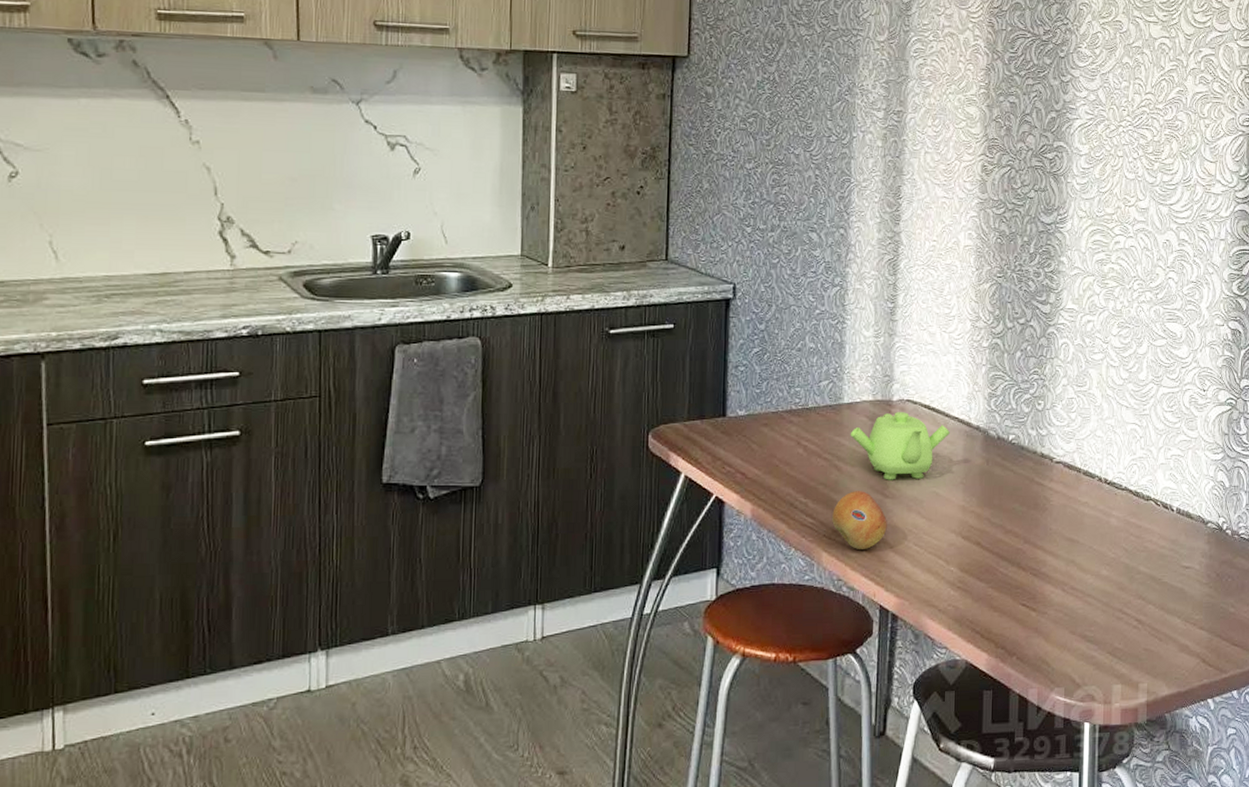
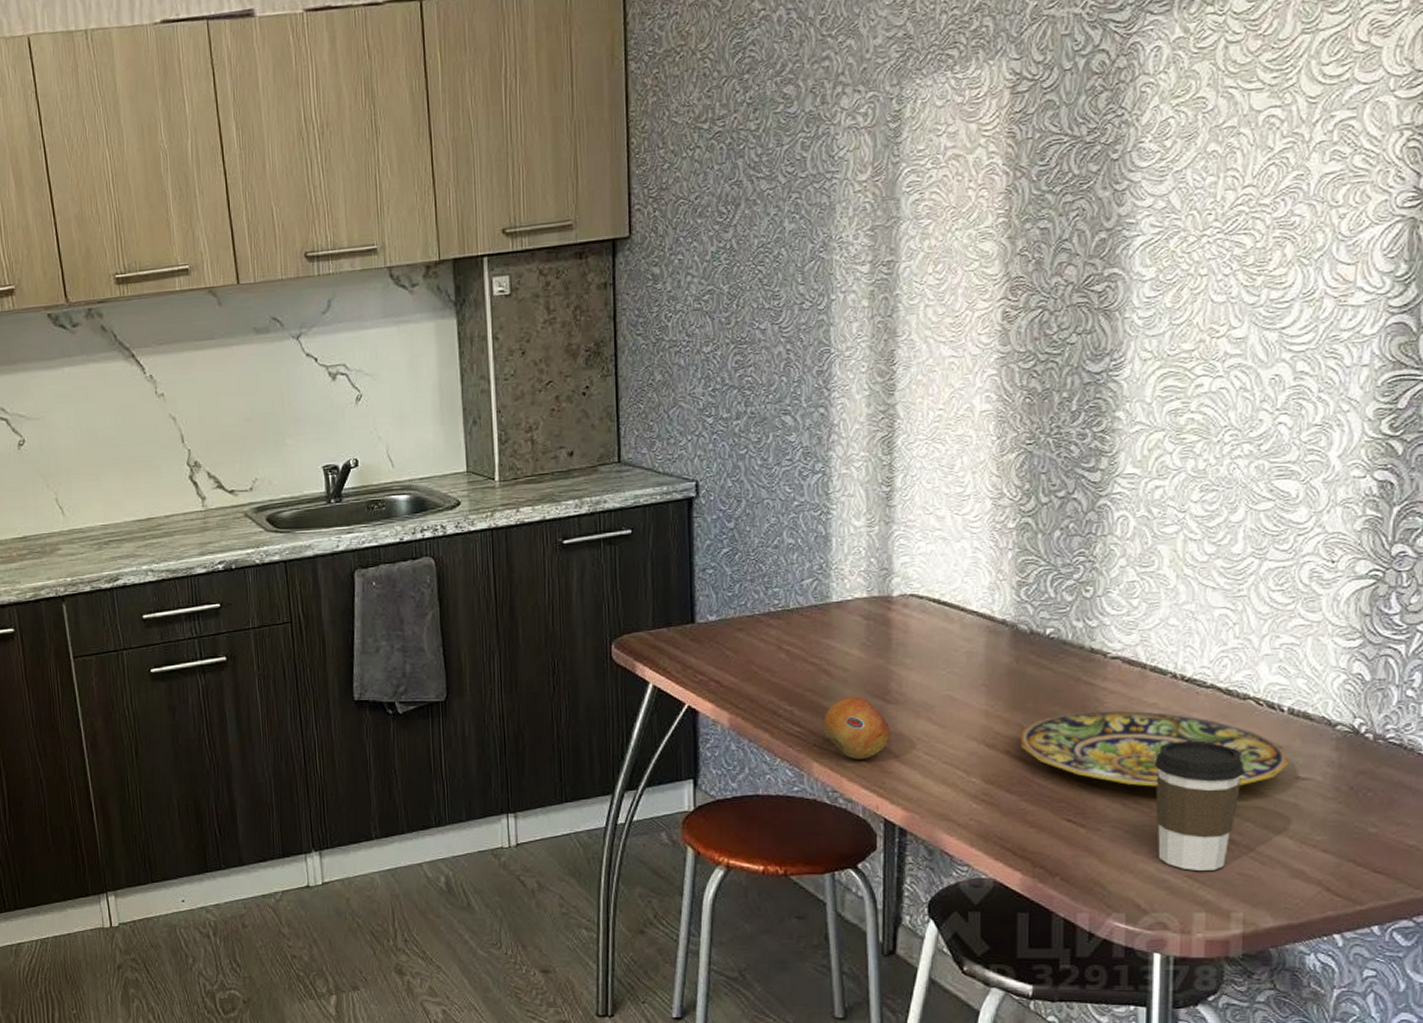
teapot: present [850,412,950,480] -> none [841,608,967,684]
plate: none [989,508,1177,575] -> present [1021,710,1289,787]
coffee cup: none [1086,534,1148,648] -> present [1155,740,1245,871]

